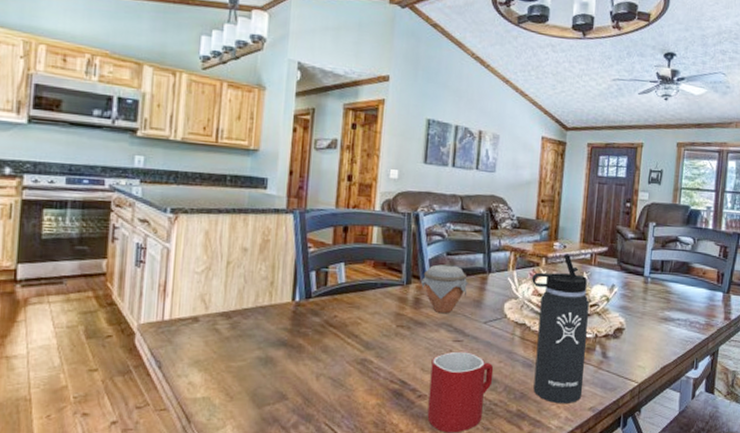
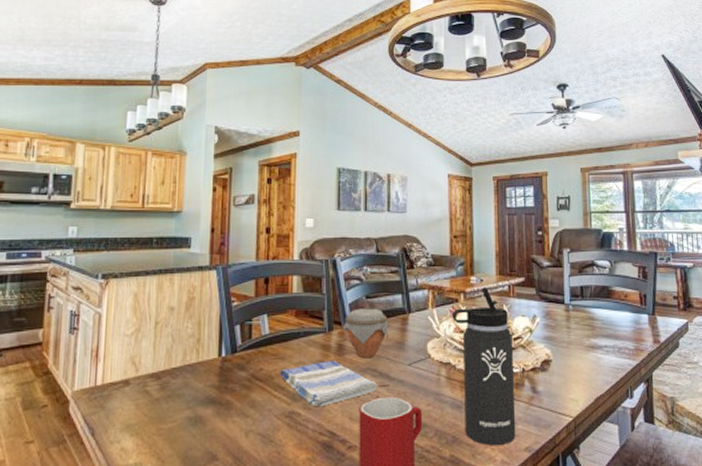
dish towel: none [354,313,452,357] -> present [280,361,377,407]

